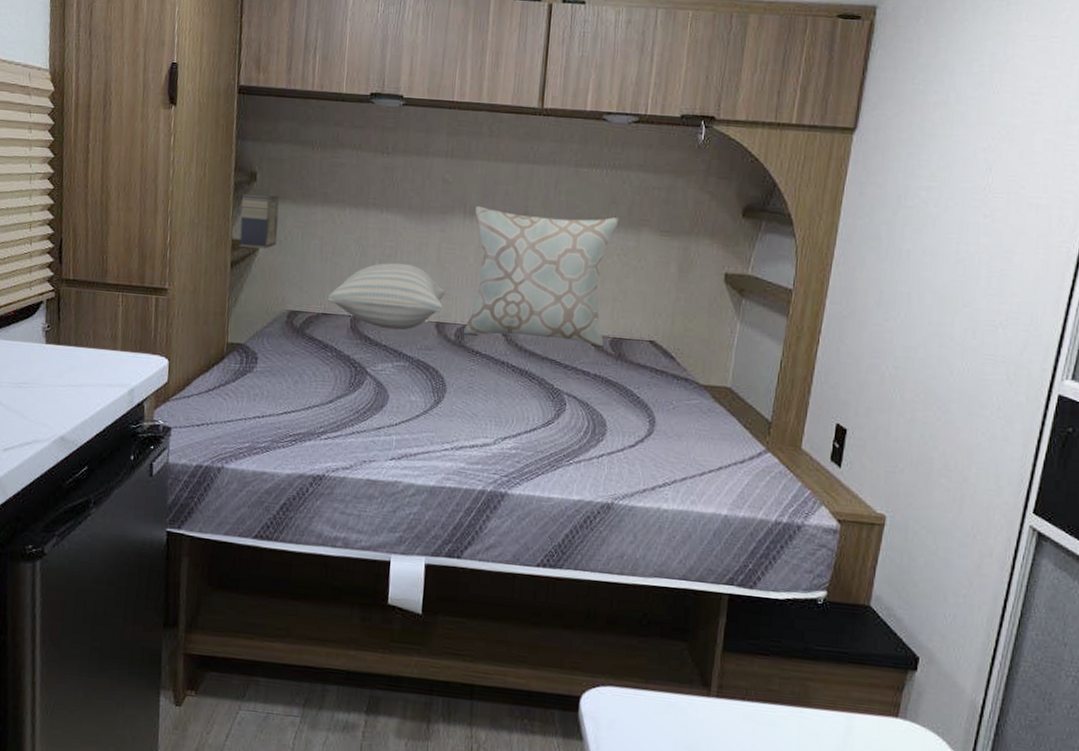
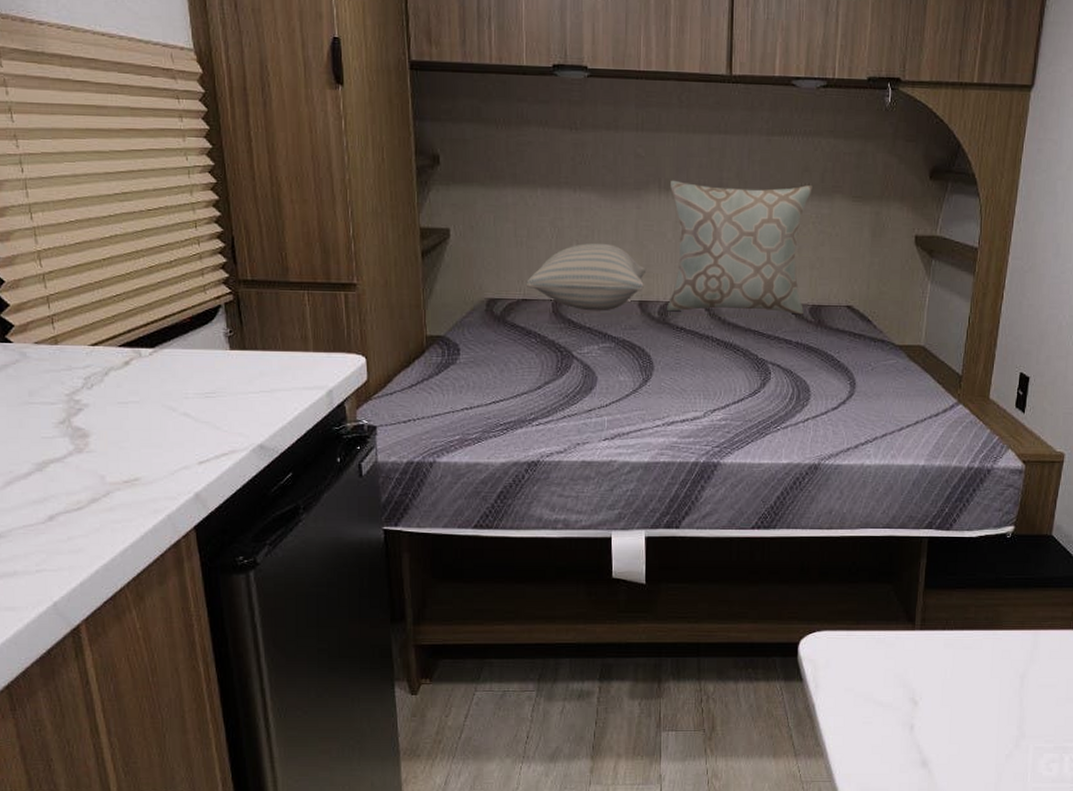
decorative box: present [239,193,280,249] -> none [426,177,468,236]

